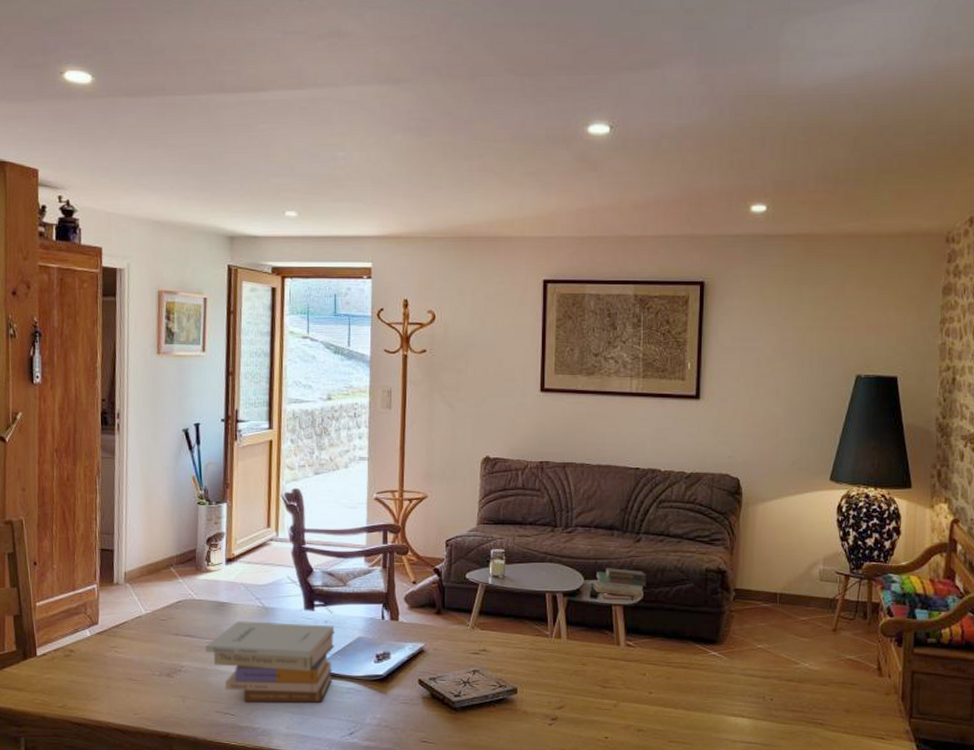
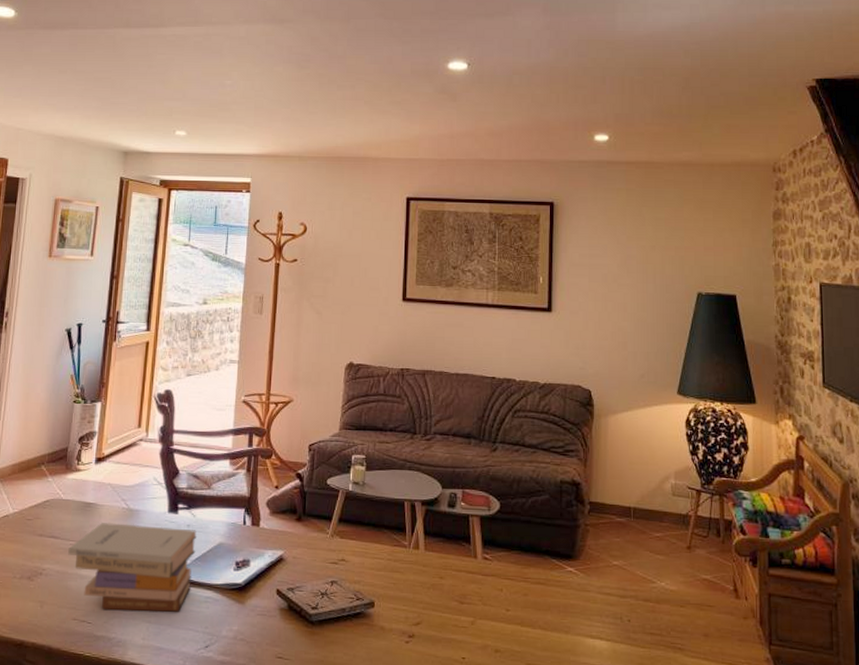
books: present [591,568,646,597] -> none [449,477,503,508]

